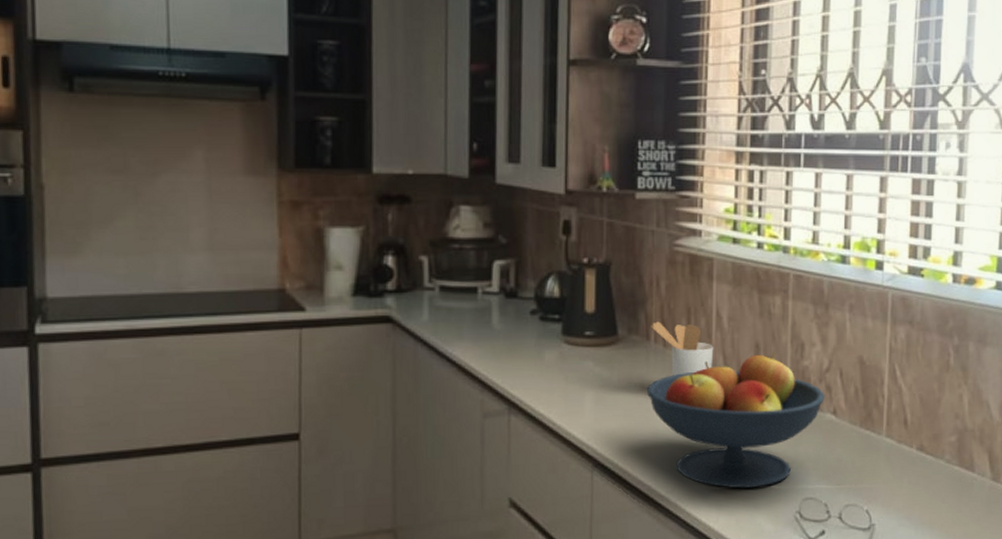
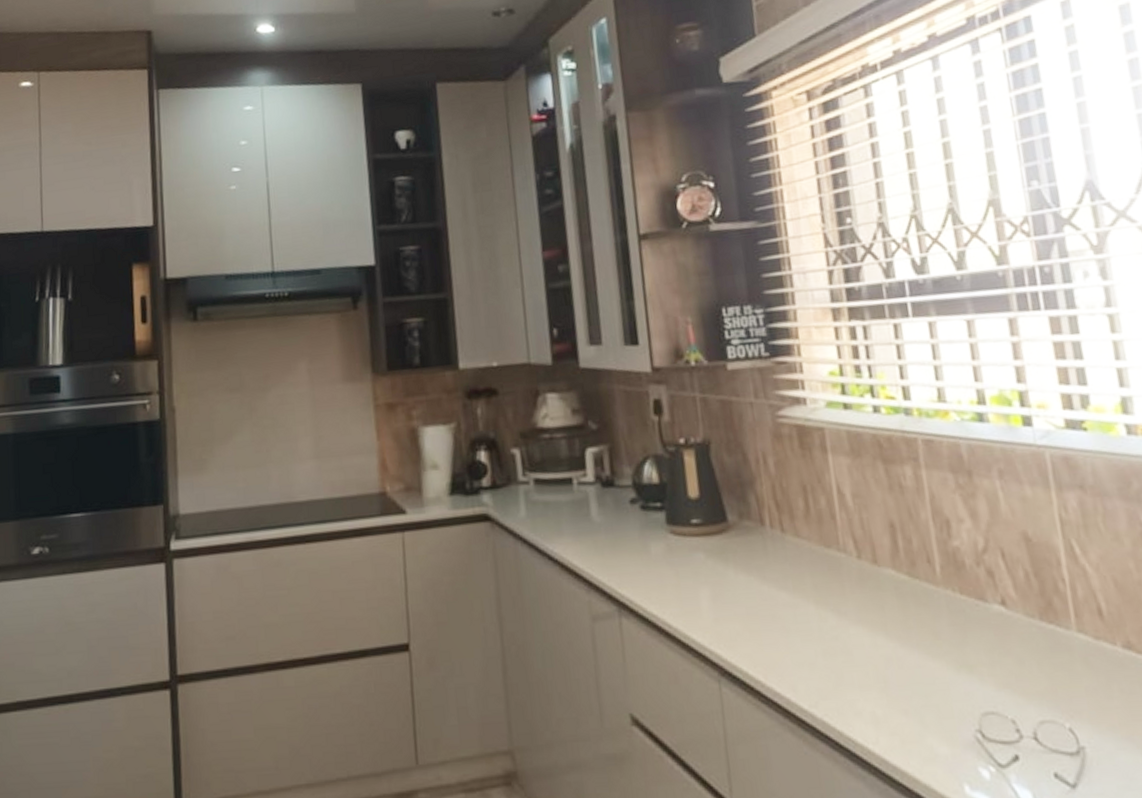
fruit bowl: present [647,352,826,489] -> none [769,532,988,701]
utensil holder: present [651,321,714,376] -> none [764,503,842,566]

